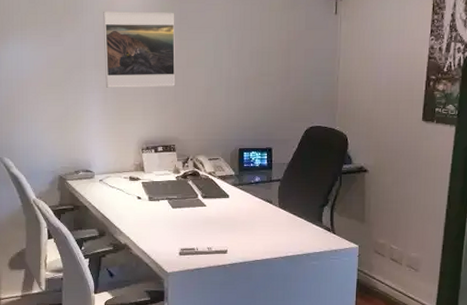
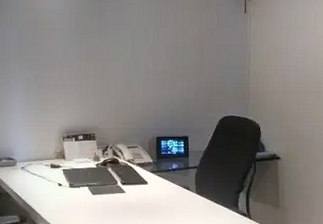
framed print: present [103,11,176,88] -> none [26,9,95,80]

